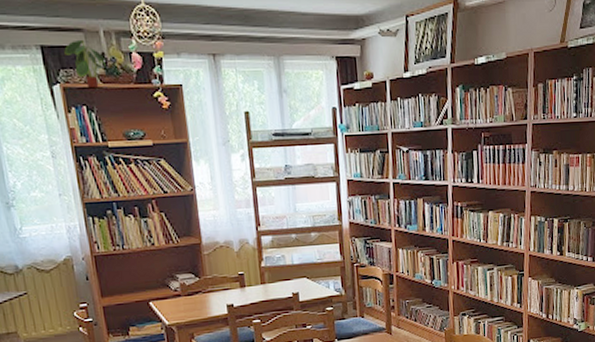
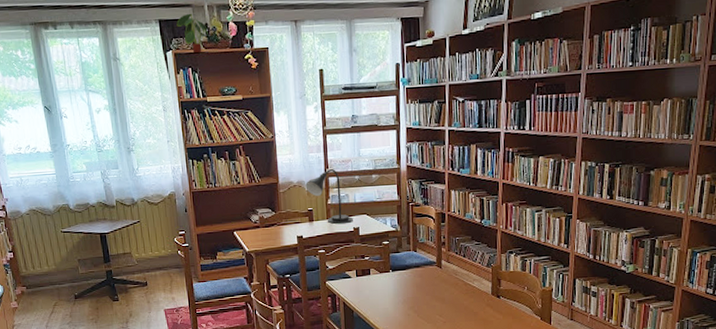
desk lamp: none [234,226,291,290] -> present [305,168,353,225]

